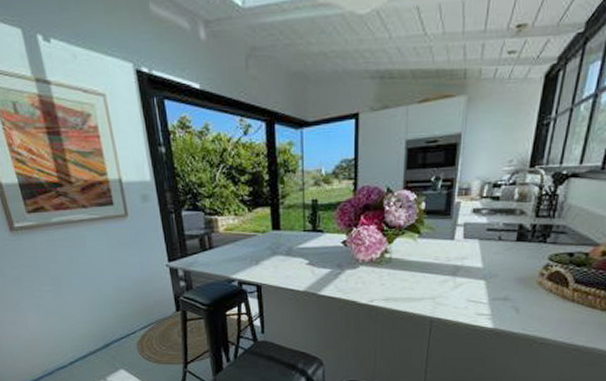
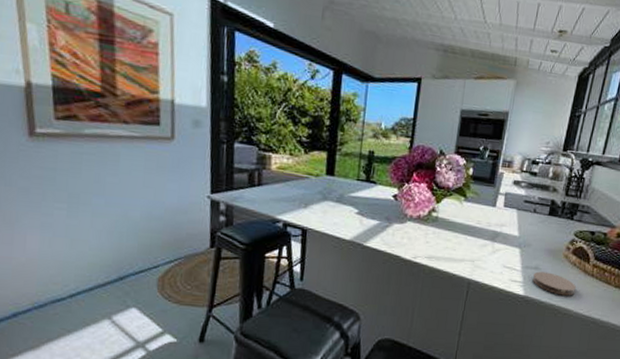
coaster: none [501,302,553,325] -> present [532,271,576,296]

